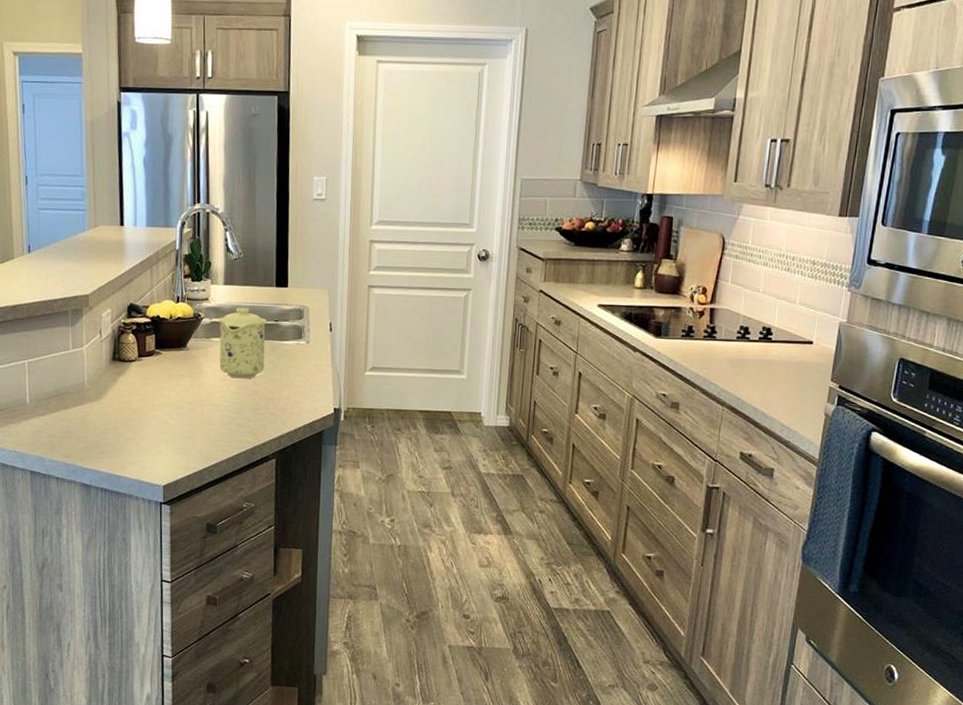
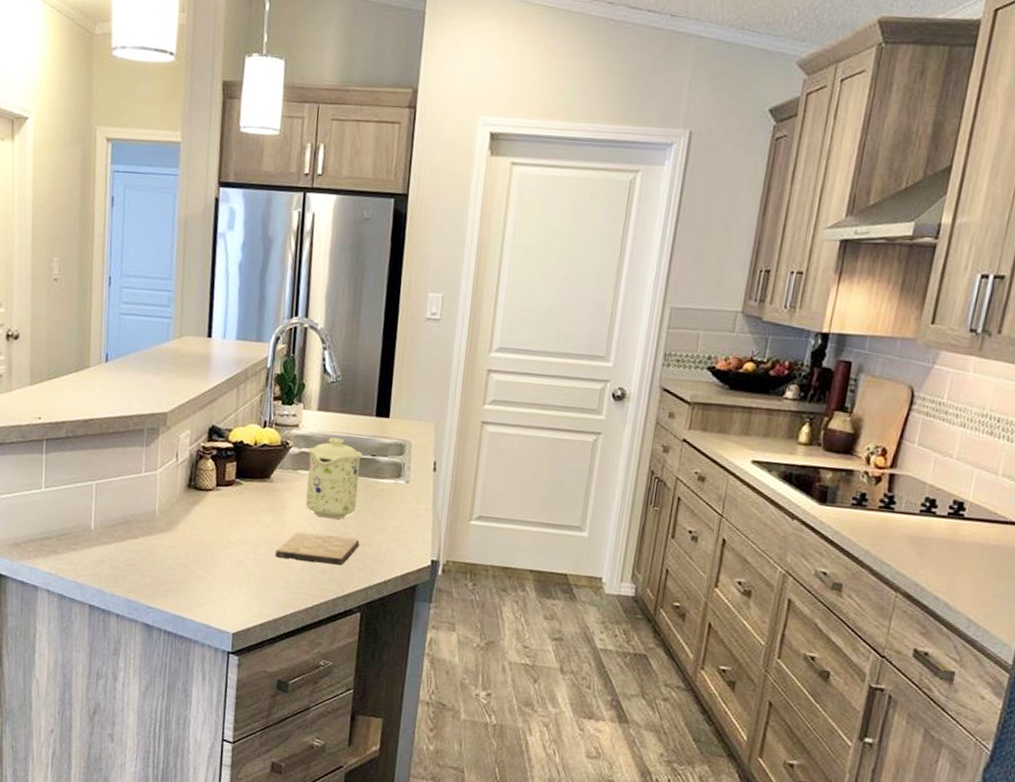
cutting board: none [195,392,270,419] -> present [275,532,360,565]

